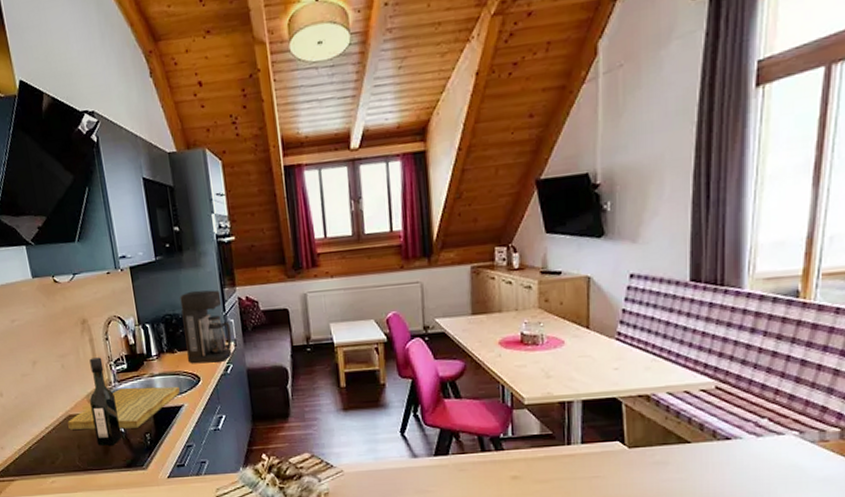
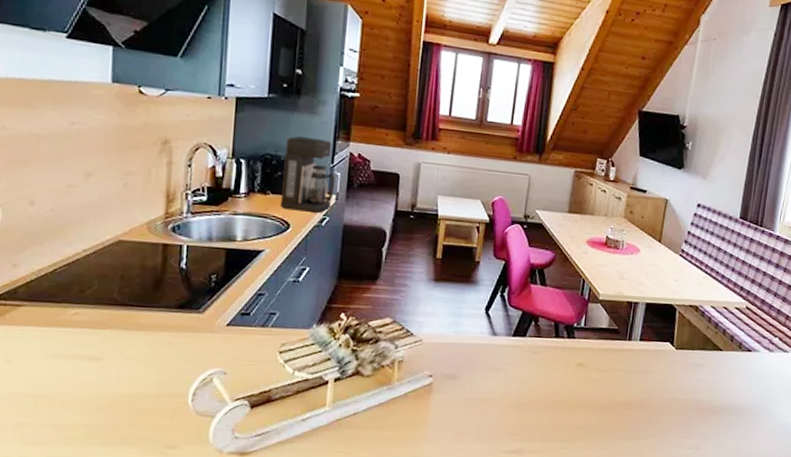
cutting board: present [67,386,180,430] -> none [114,220,264,267]
bottle: present [89,357,122,446] -> none [147,182,183,282]

